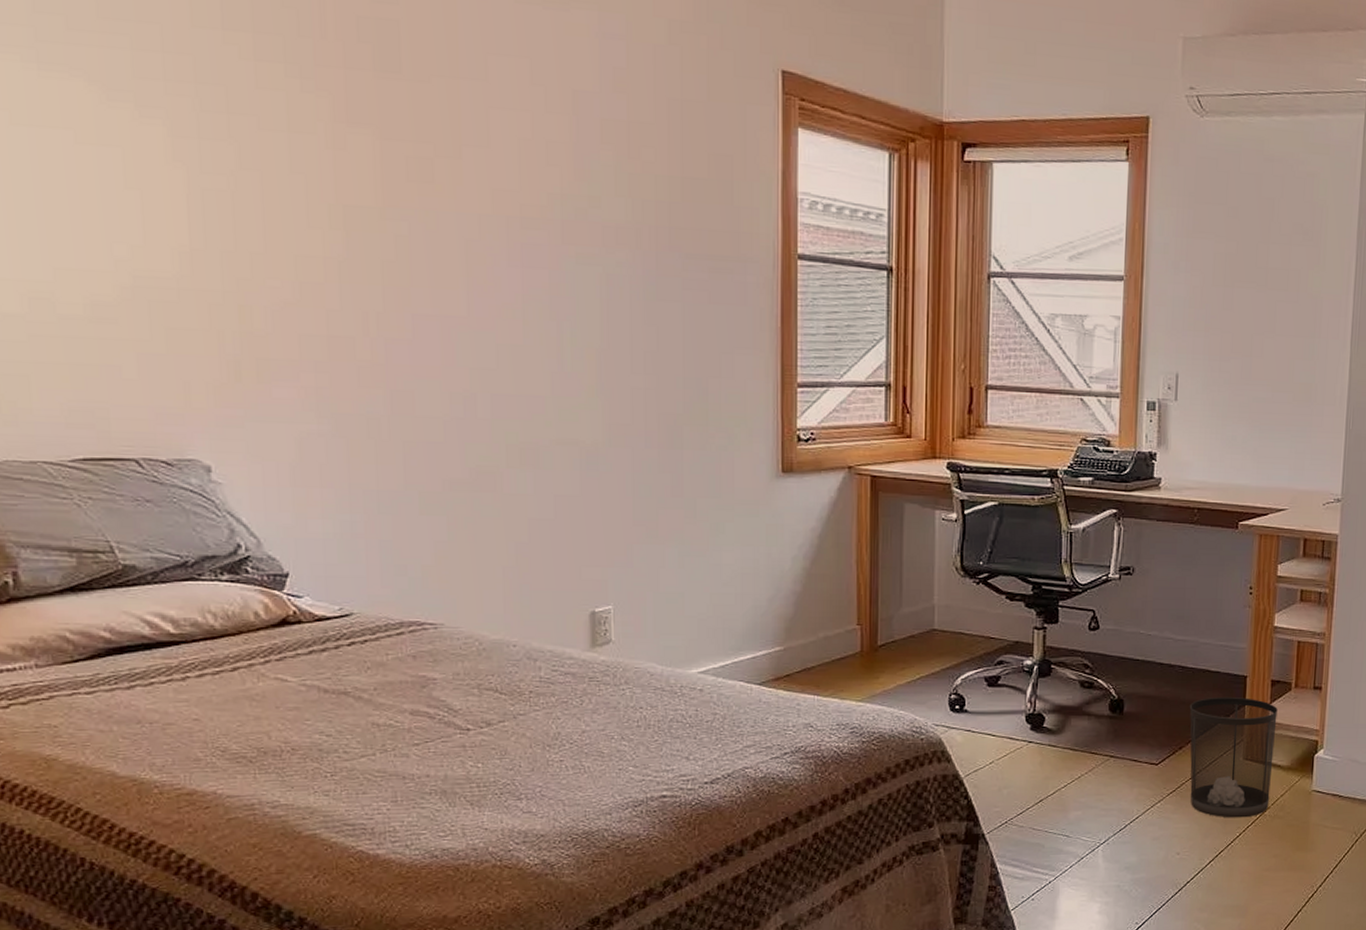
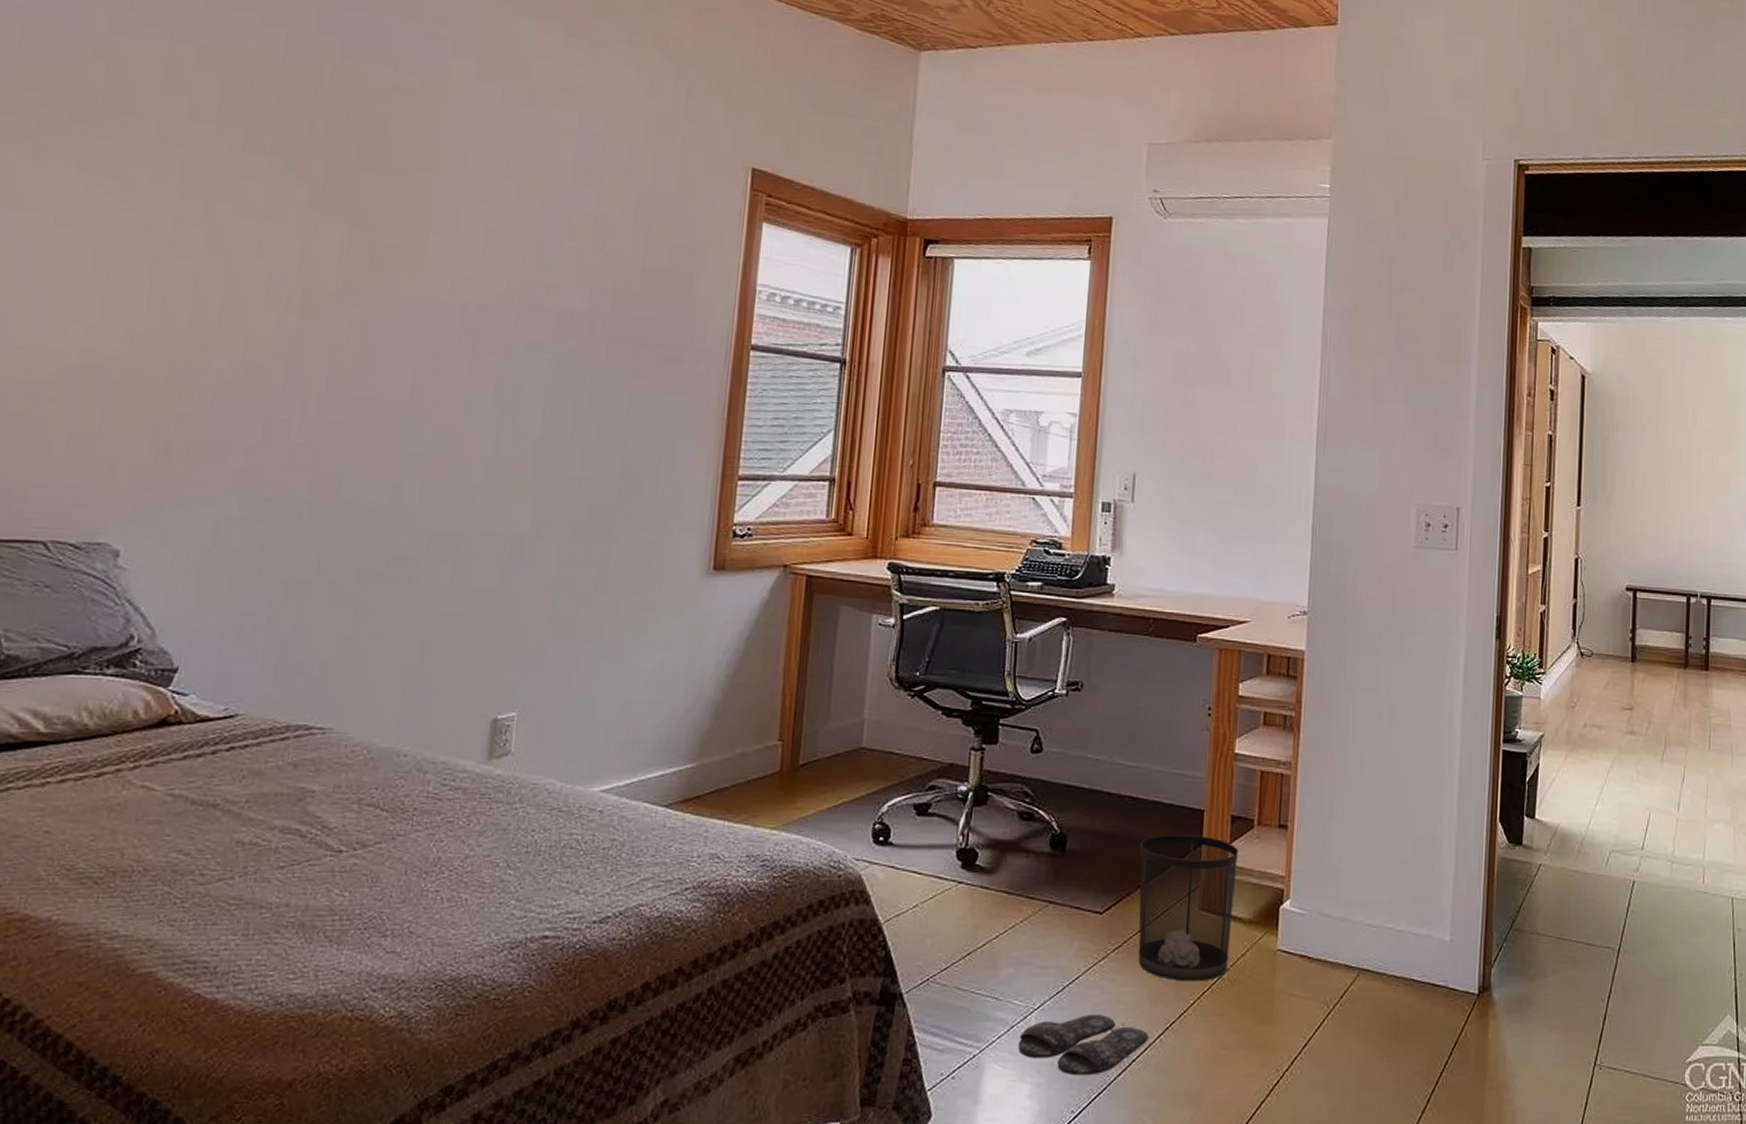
slippers: none [1088,846,1201,896] -> present [1018,1013,1149,1076]

